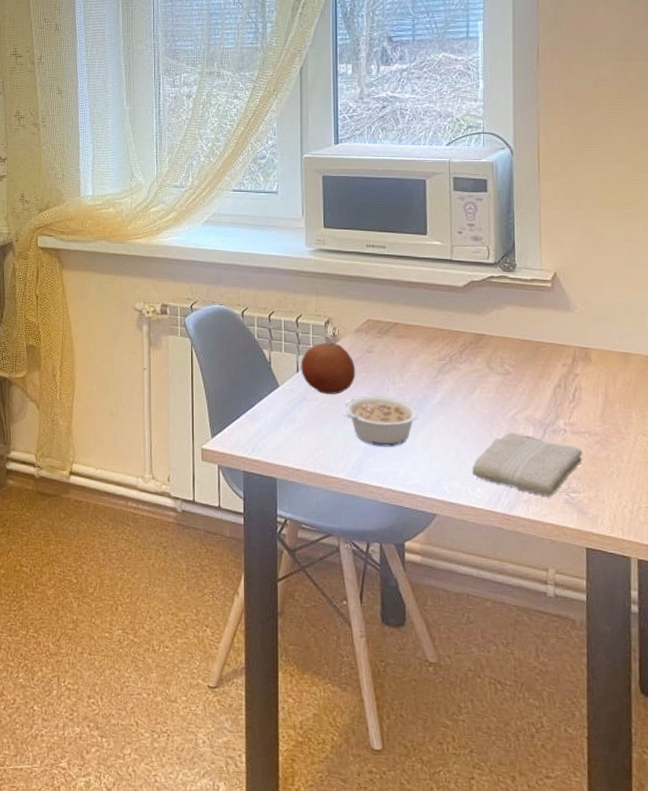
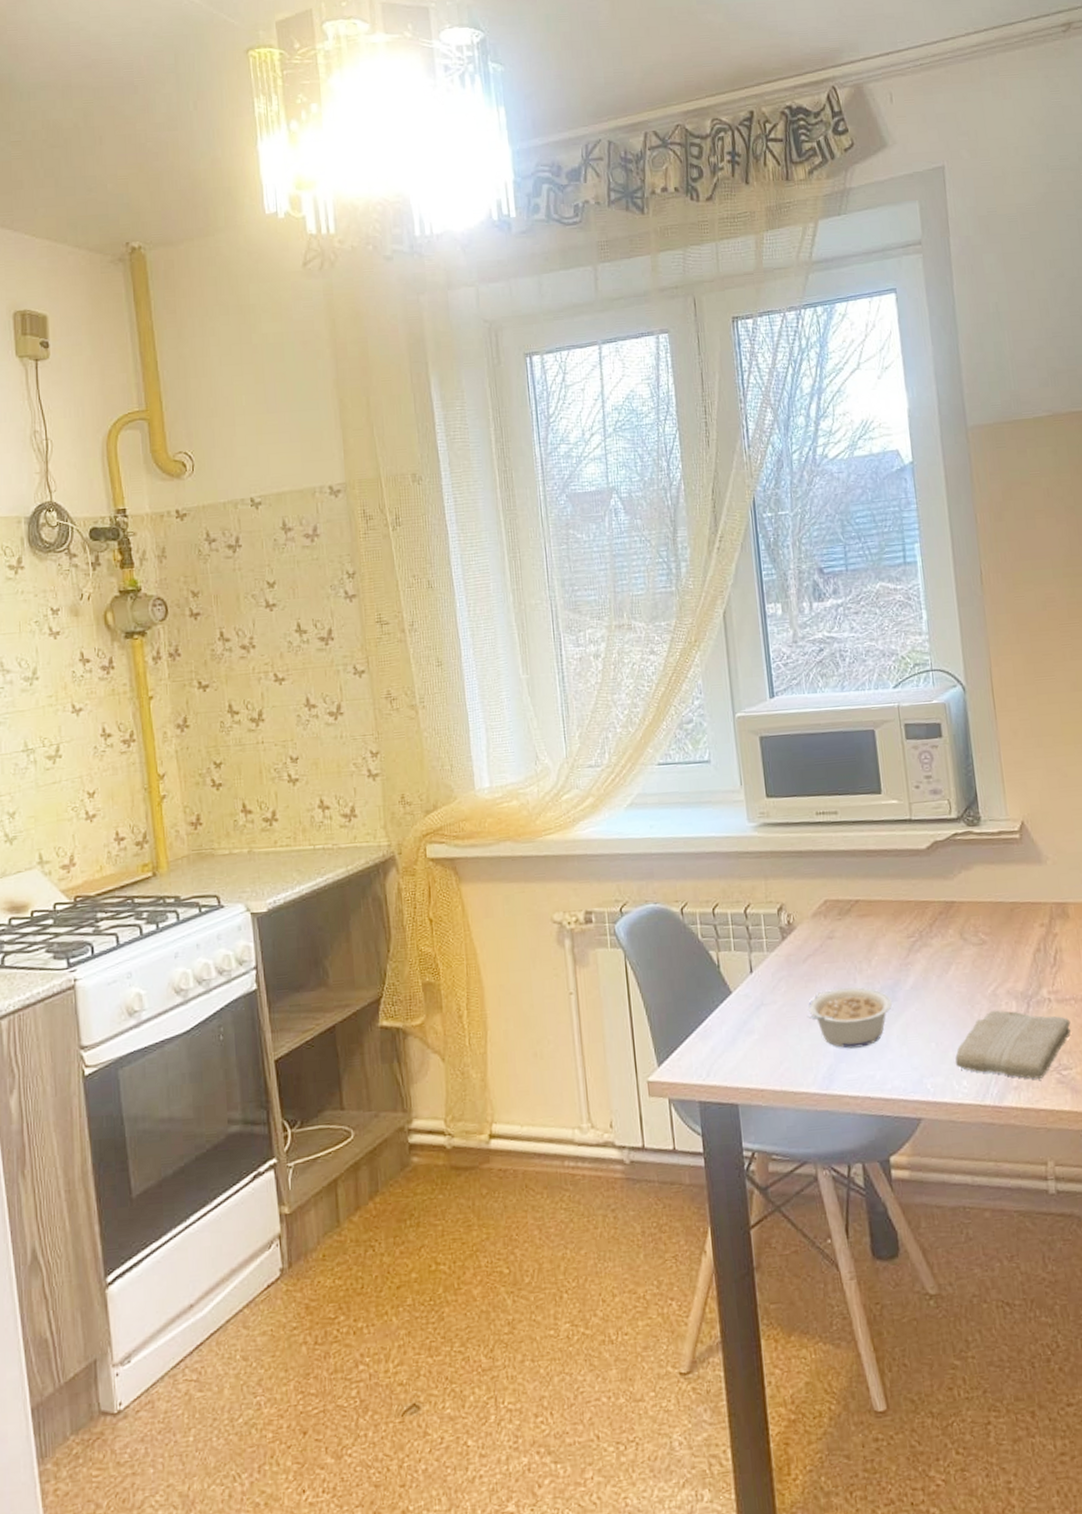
fruit: present [301,342,356,394] -> none [754,932,818,995]

